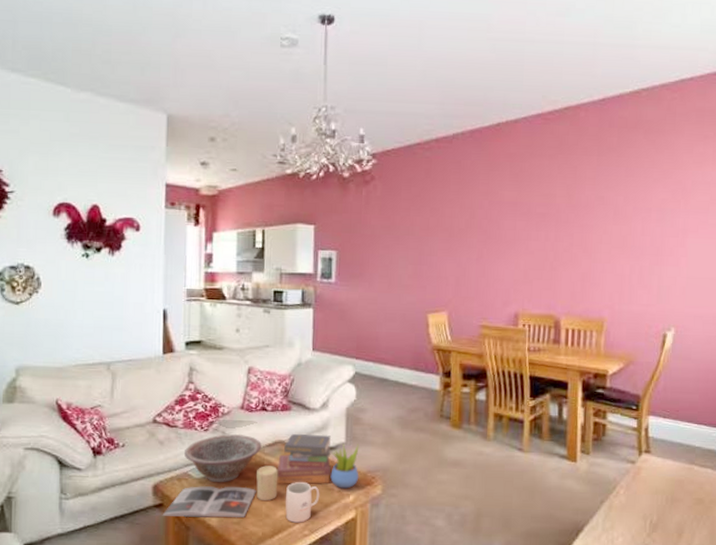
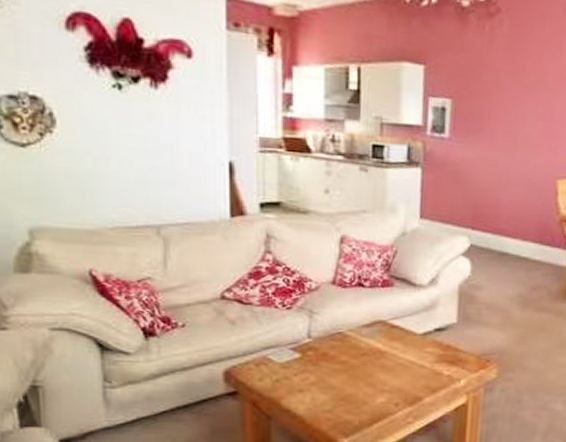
magazine: present [162,486,257,518] -> none [236,371,353,406]
decorative bowl: present [183,434,262,483] -> none [261,313,358,368]
candle: present [256,466,279,501] -> none [351,348,378,388]
books: present [276,433,332,485] -> none [375,312,441,370]
mug: present [285,481,320,523] -> none [385,365,427,410]
succulent plant: present [330,443,359,489] -> none [439,324,473,373]

